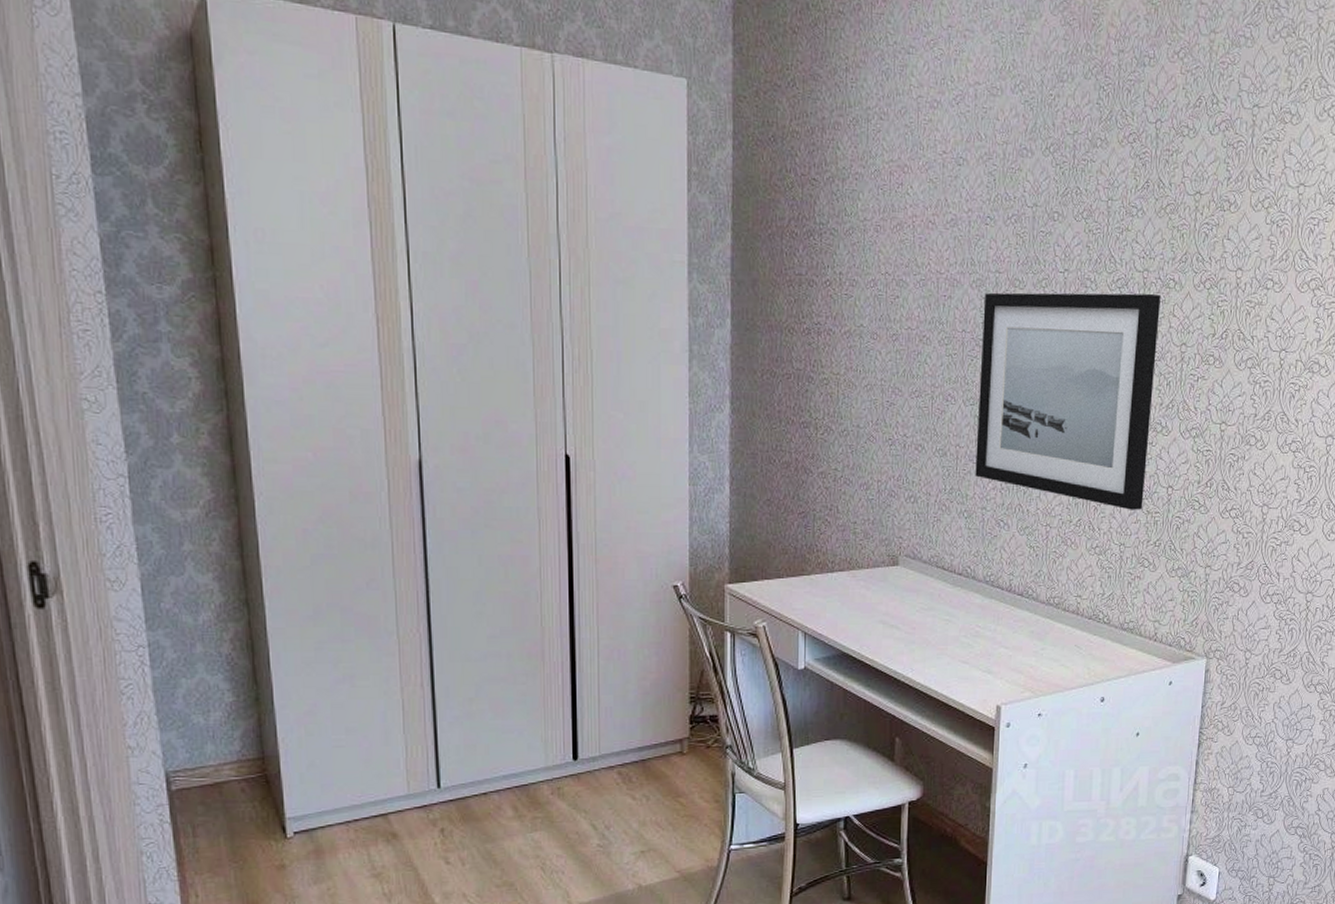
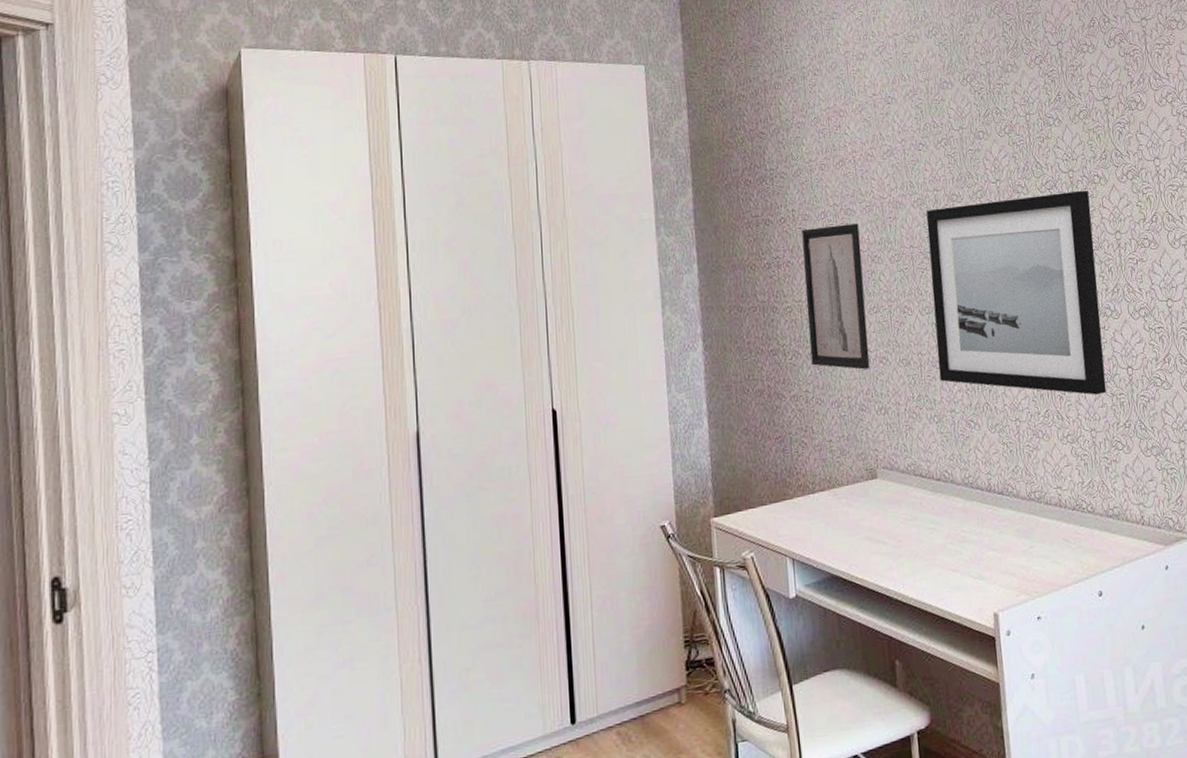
wall art: none [844,296,910,455] -> present [802,223,870,370]

